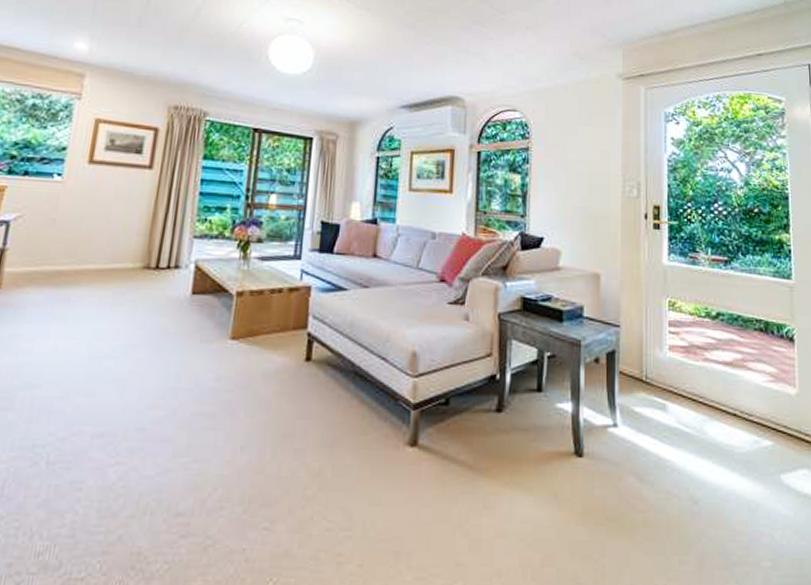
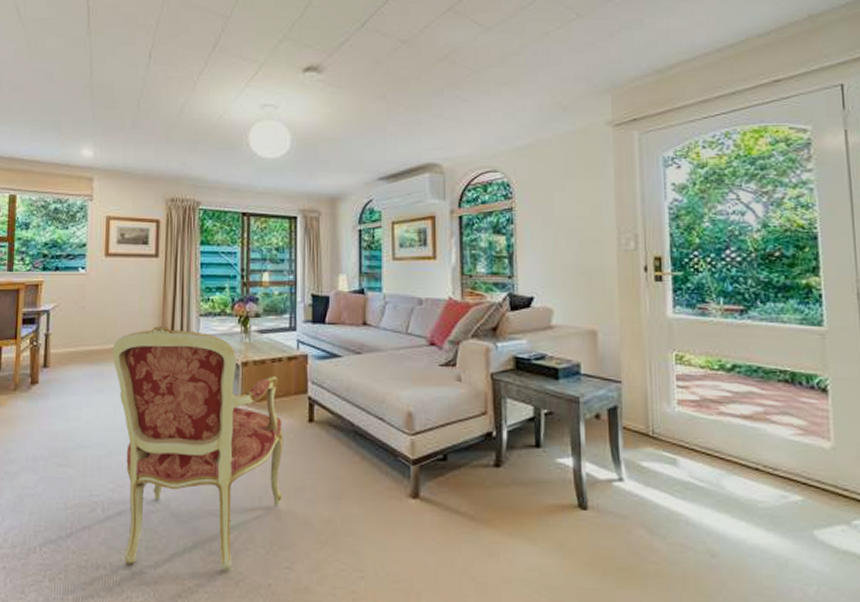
armchair: none [67,247,276,534] -> present [112,326,284,570]

